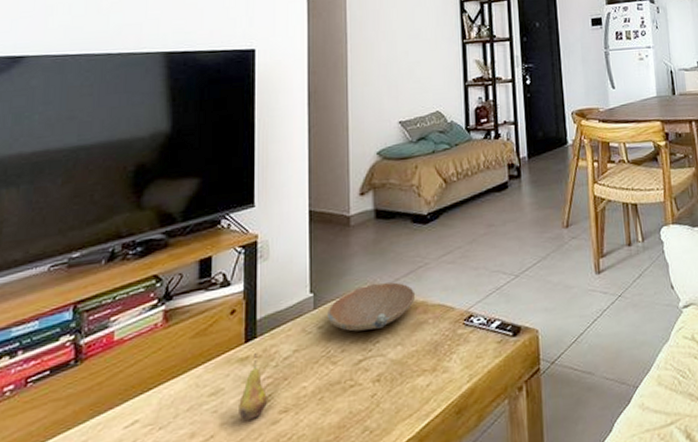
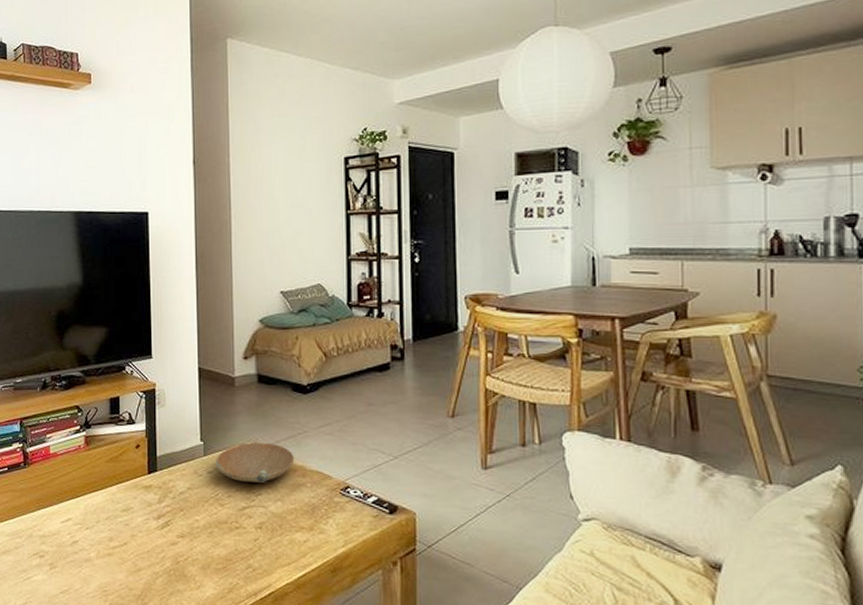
fruit: present [239,353,267,420] -> none [145,484,167,537]

